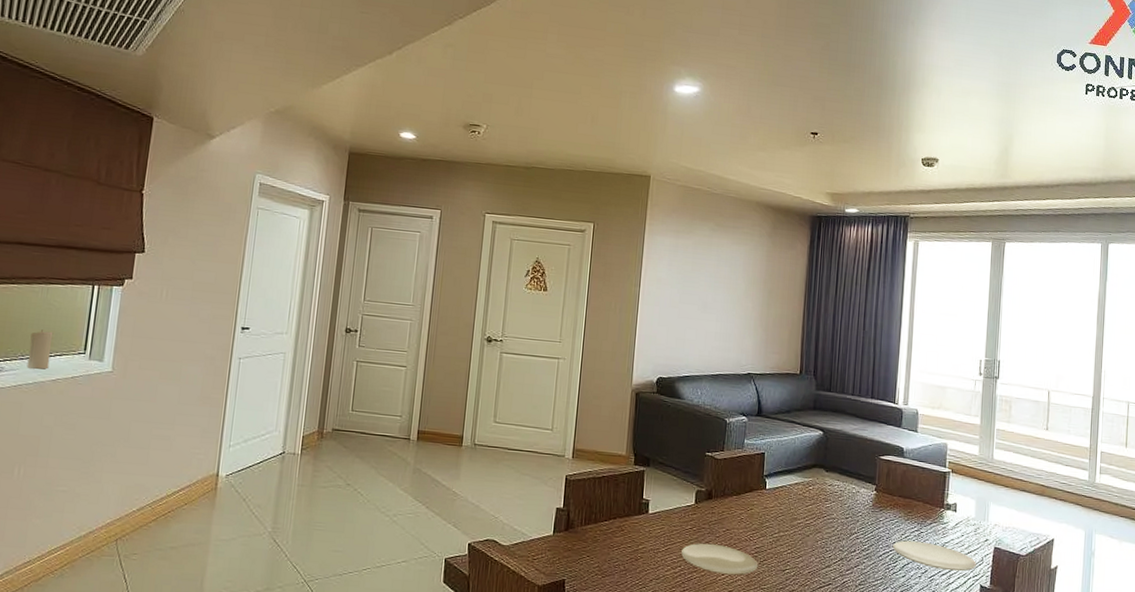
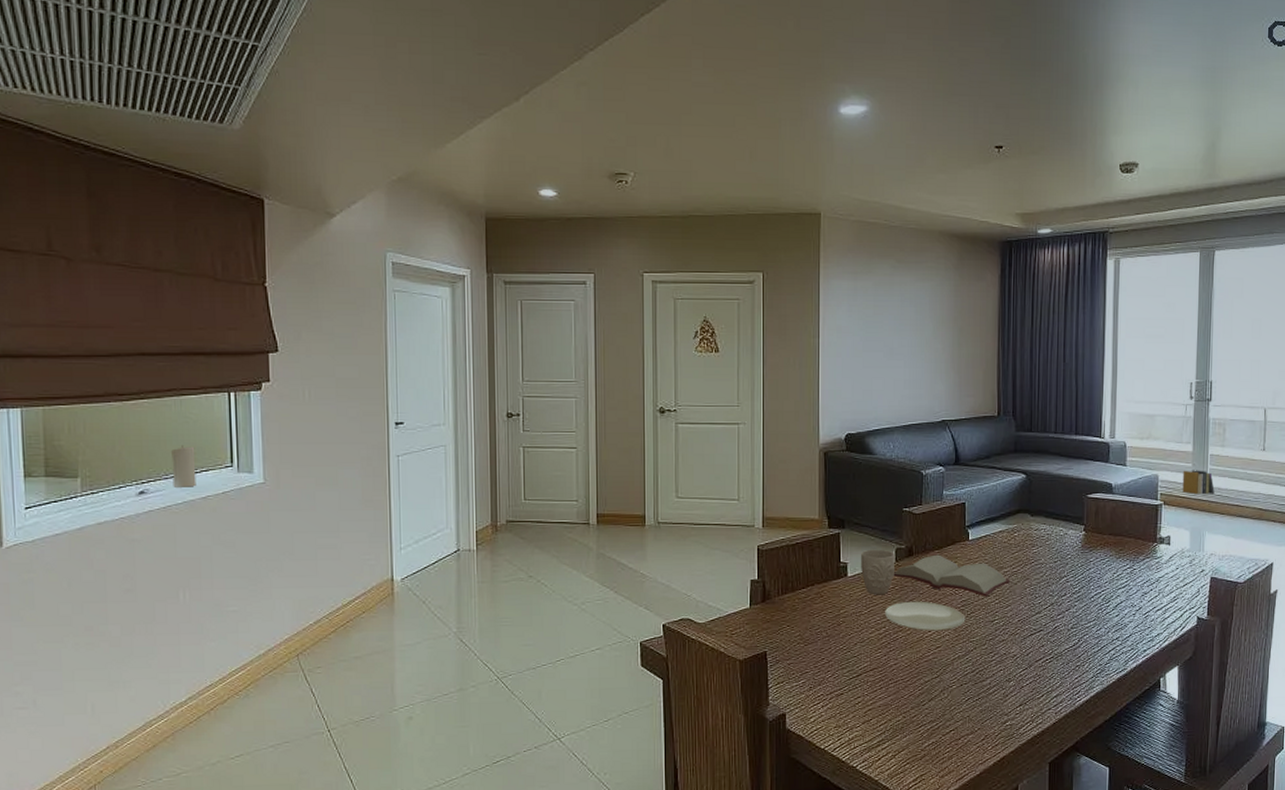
cup: none [662,489,695,535] -> present [861,549,896,595]
hardback book: none [692,500,802,546] -> present [893,554,1010,597]
plate: present [893,540,976,572] -> none [1105,579,1192,606]
books: none [969,441,1000,468] -> present [1182,470,1215,495]

